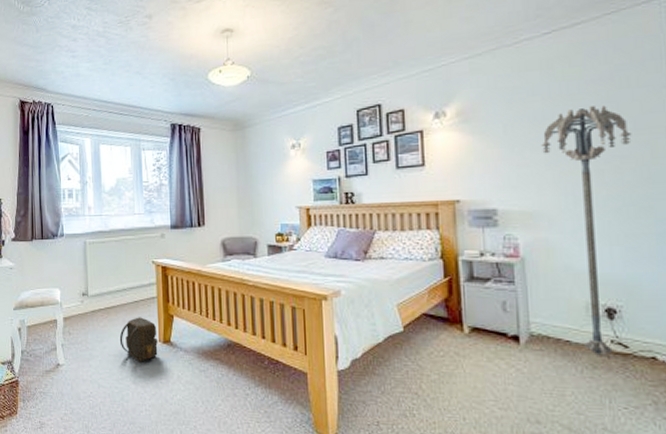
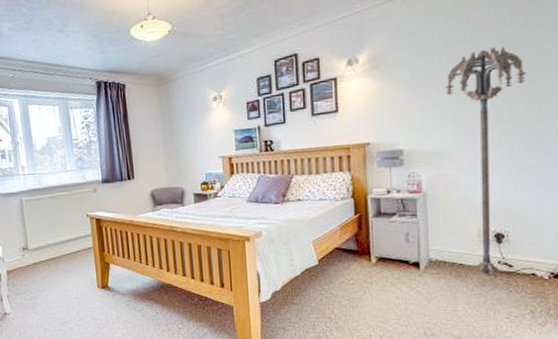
backpack: present [119,317,158,362] -> none [60,266,97,307]

